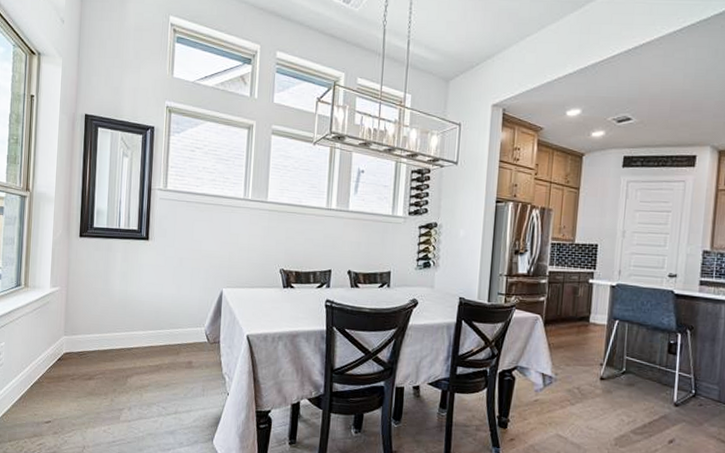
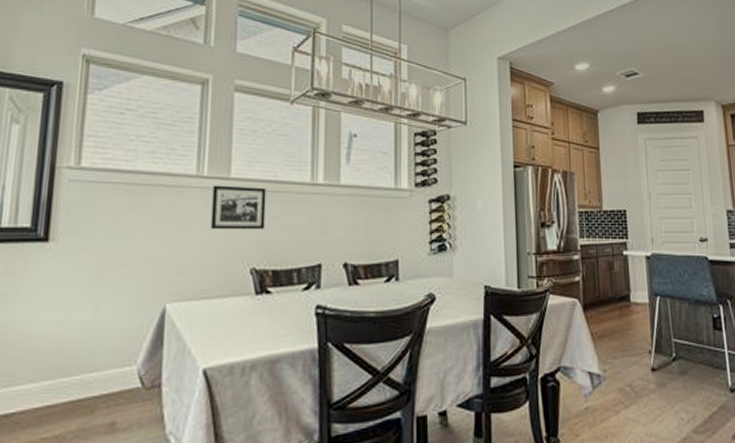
picture frame: none [253,206,293,242] -> present [210,185,266,230]

